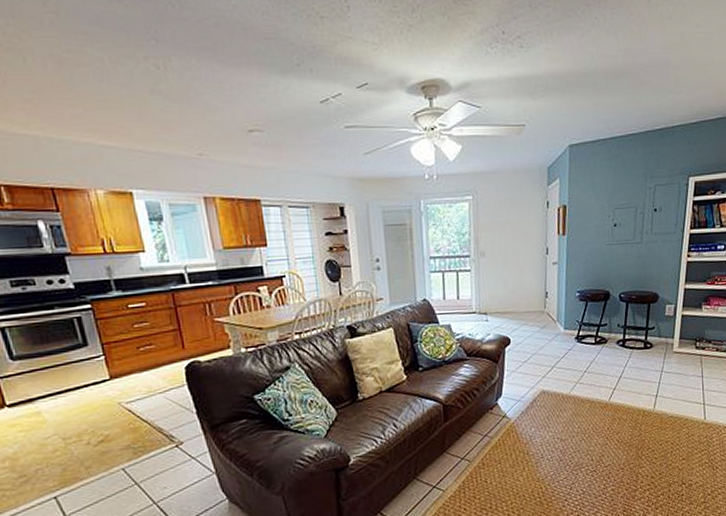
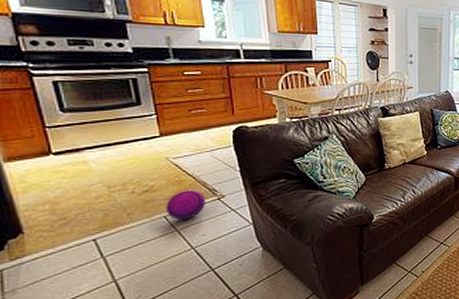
ball: none [123,437,165,473] -> present [166,190,207,221]

